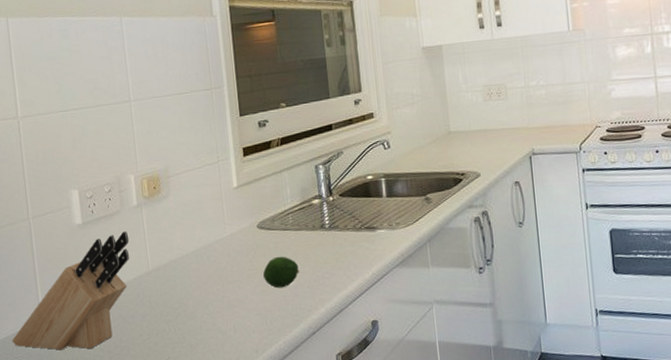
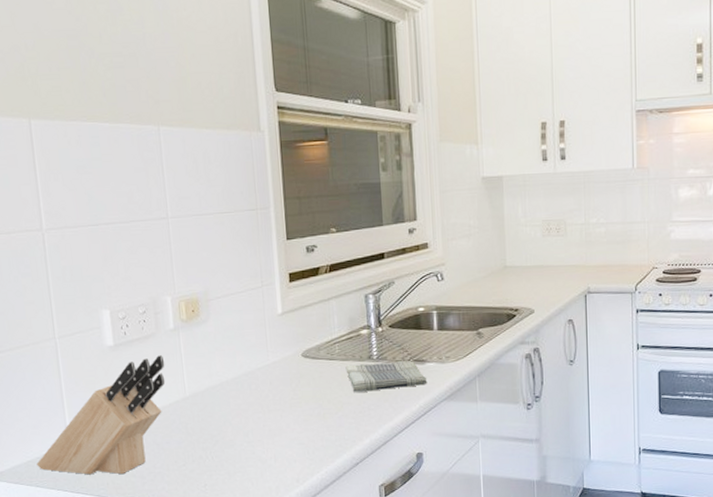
fruit: present [263,256,300,289] -> none [307,386,345,419]
dish towel: none [299,228,379,261] -> present [345,361,428,392]

